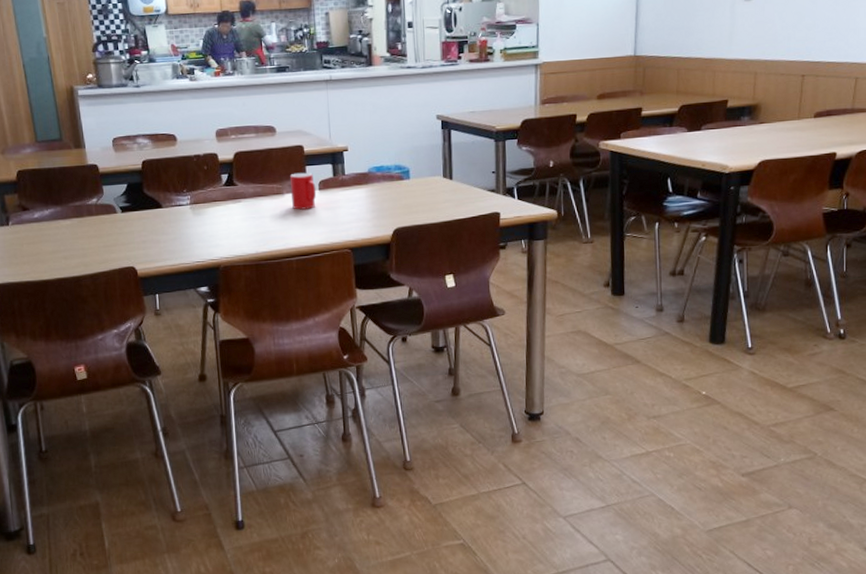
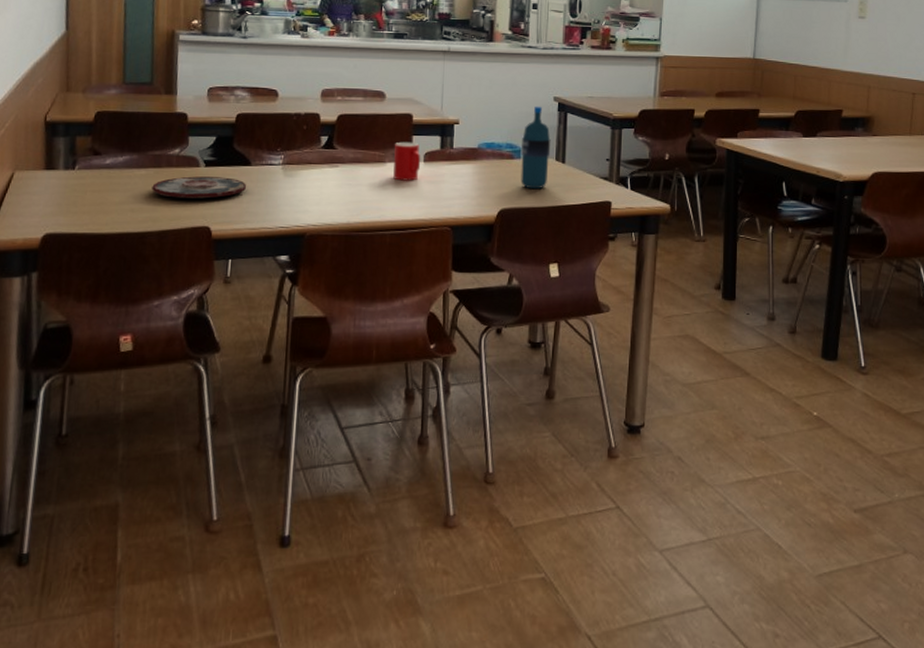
plate: none [78,220,162,243] -> present [152,176,247,199]
water bottle: none [409,125,438,207] -> present [521,106,551,190]

